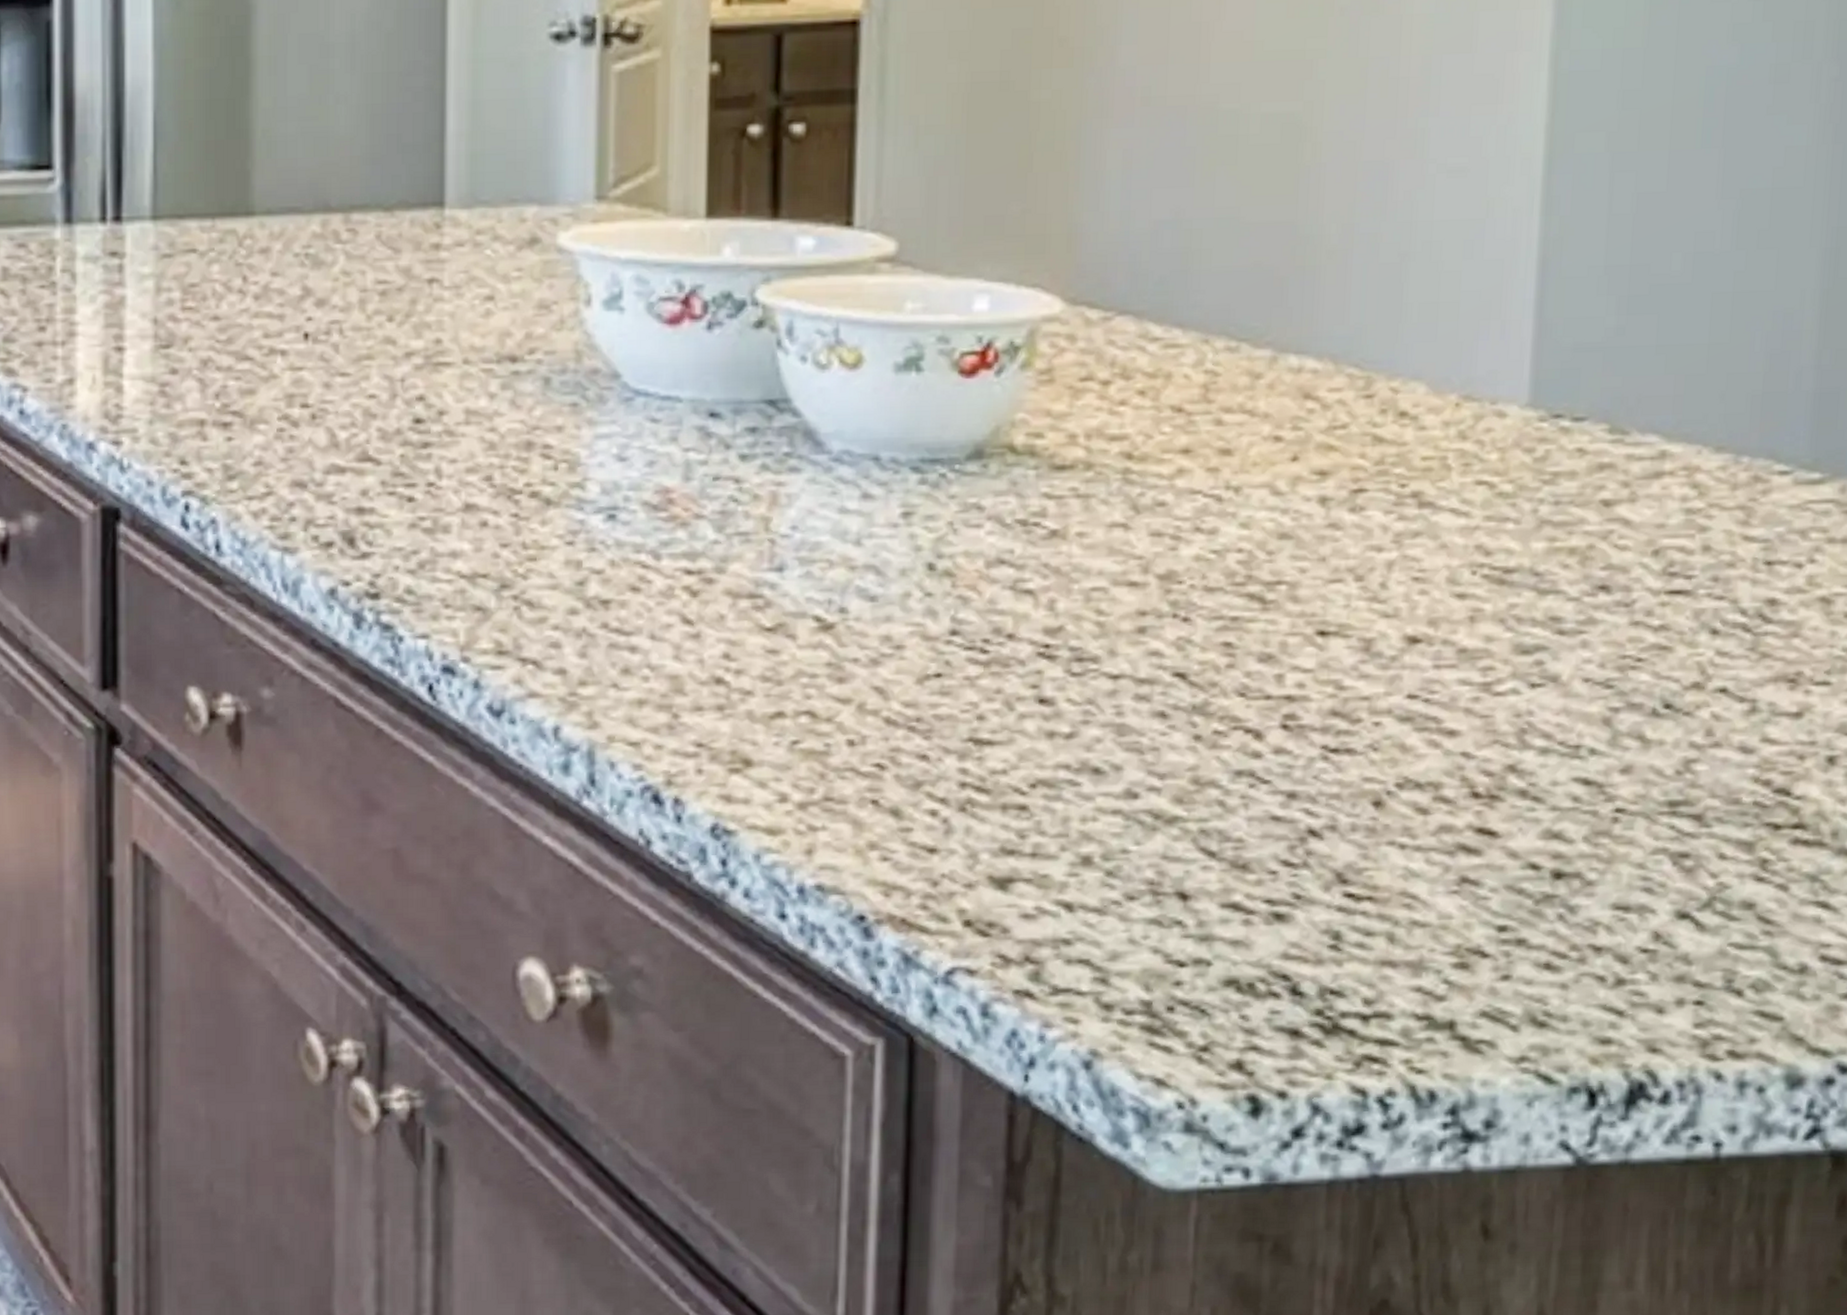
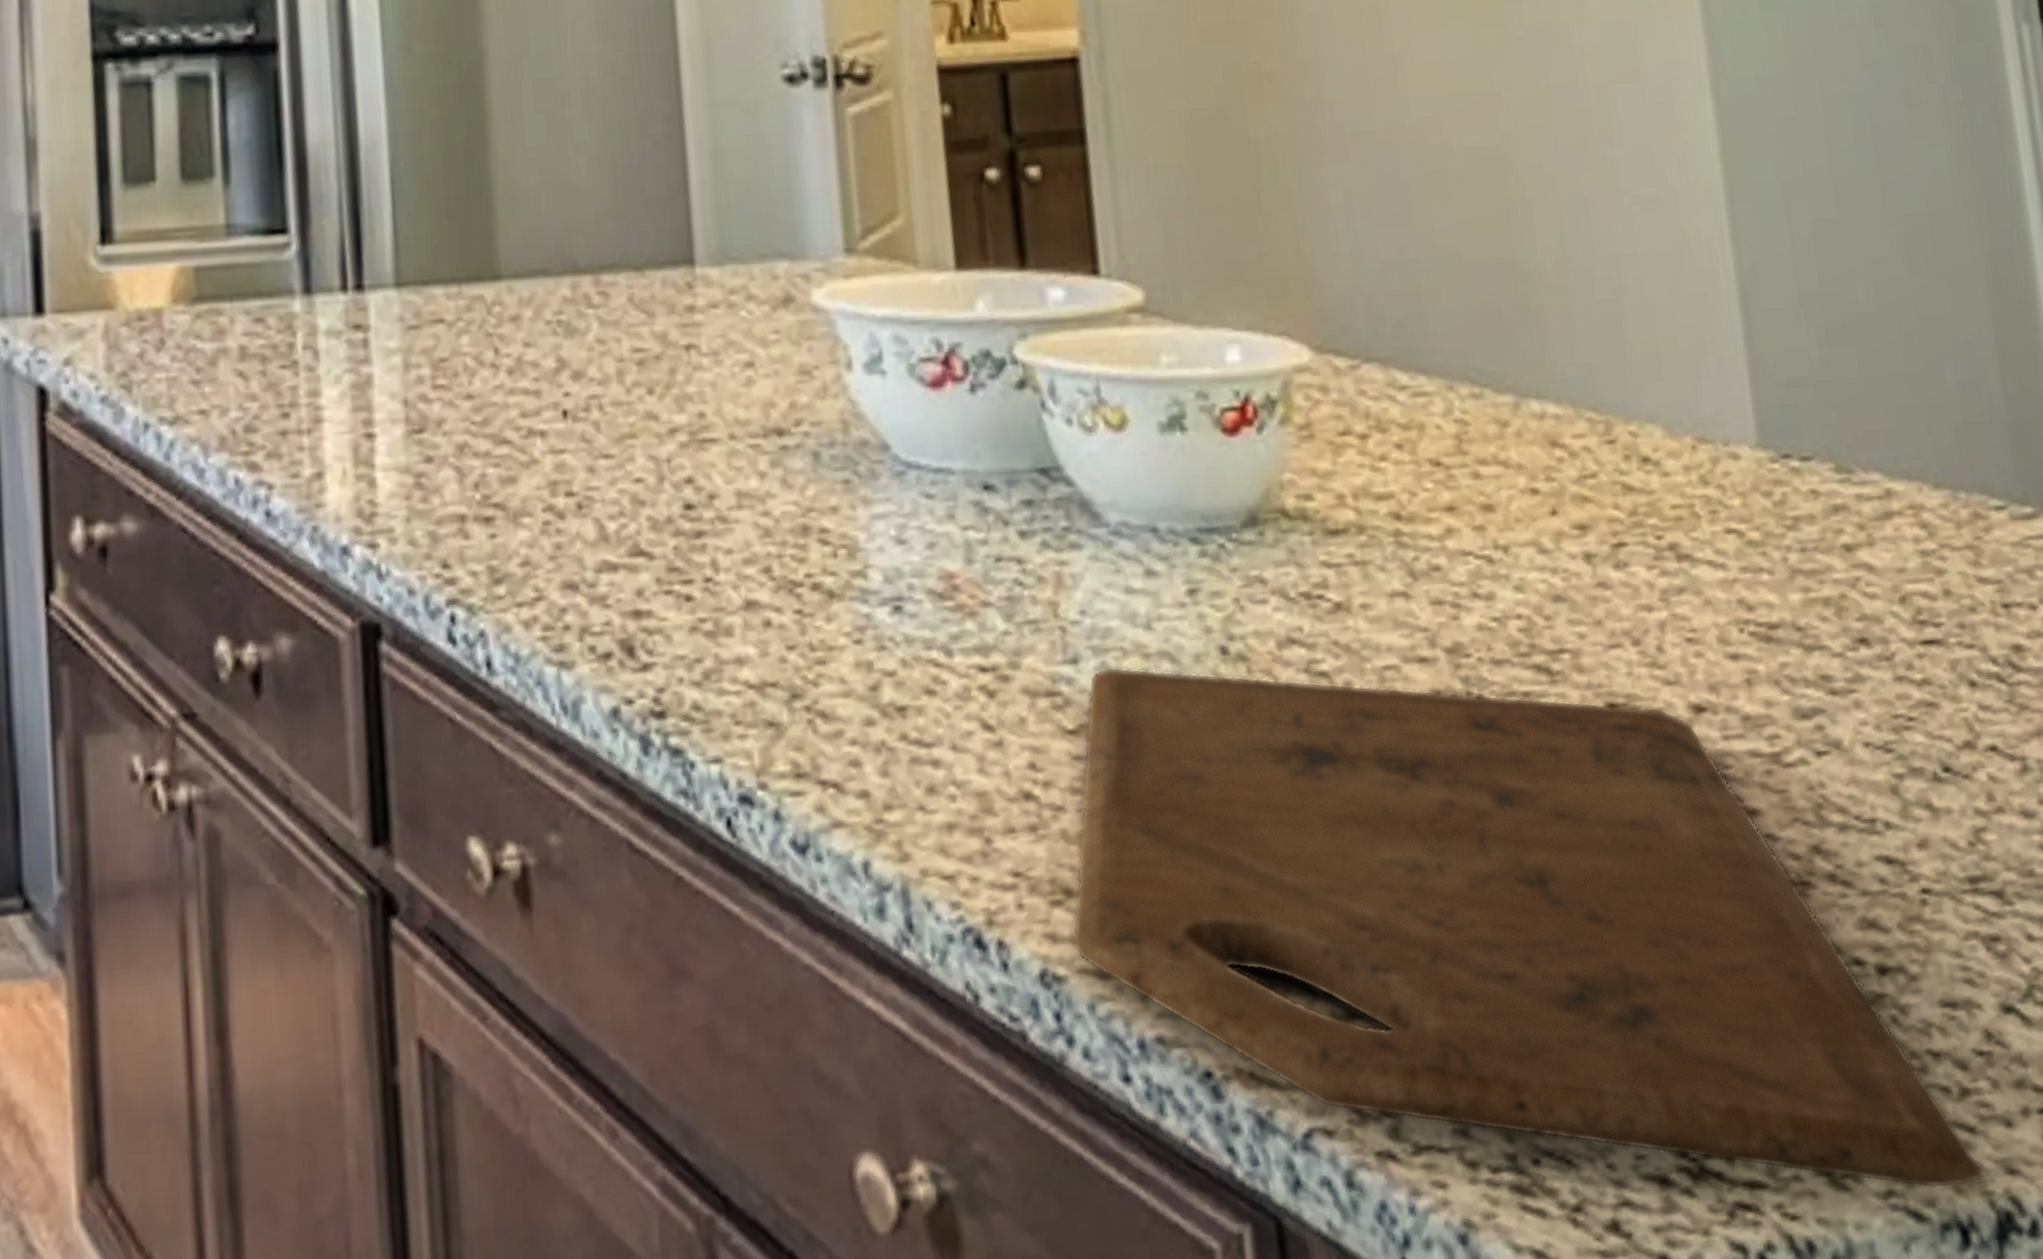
cutting board: none [745,575,1626,1059] -> present [1072,666,1986,1190]

